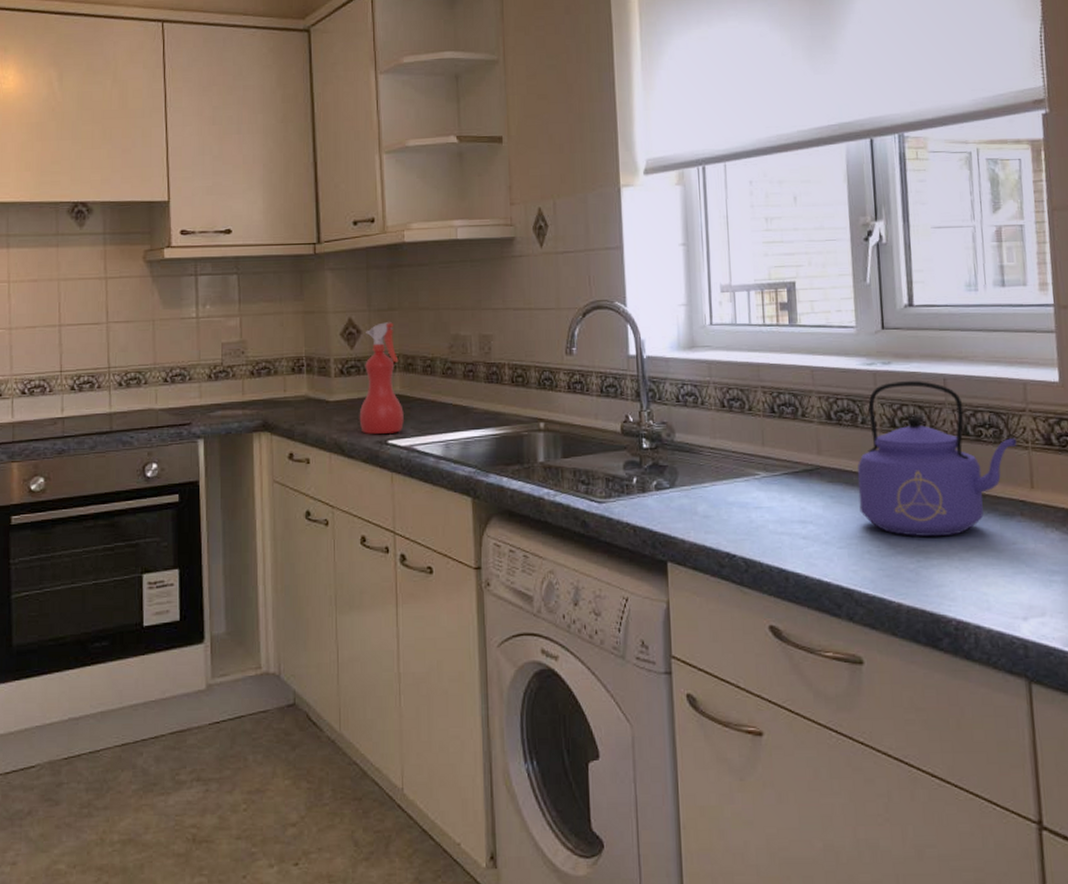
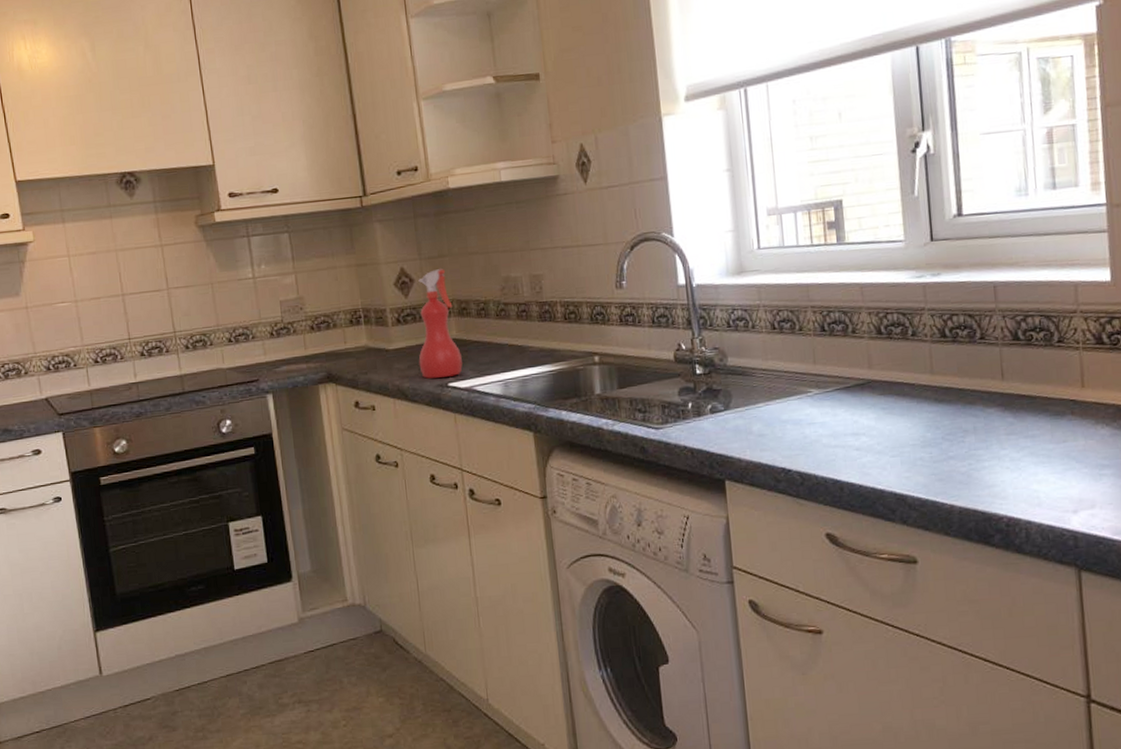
kettle: present [857,380,1017,537] -> none [908,289,1068,441]

